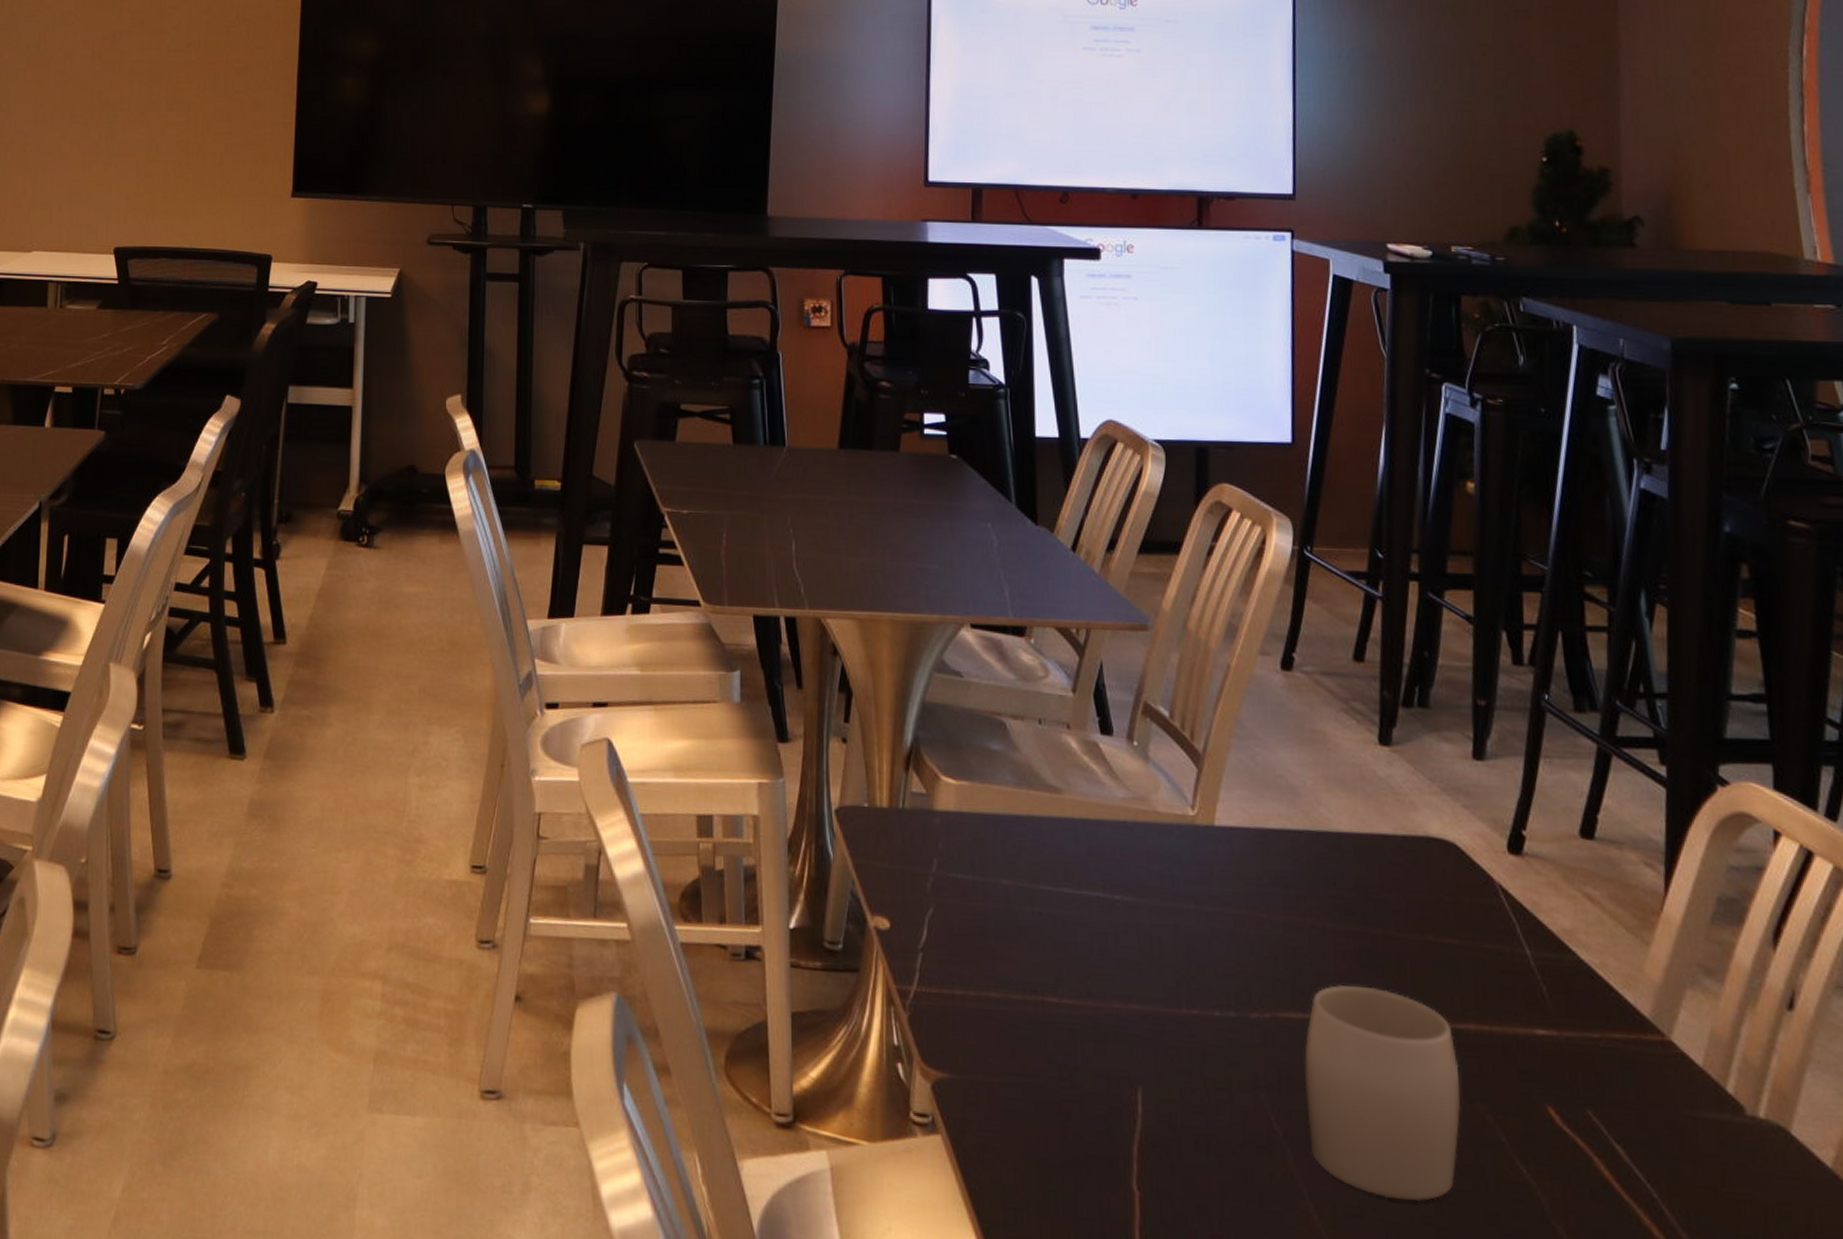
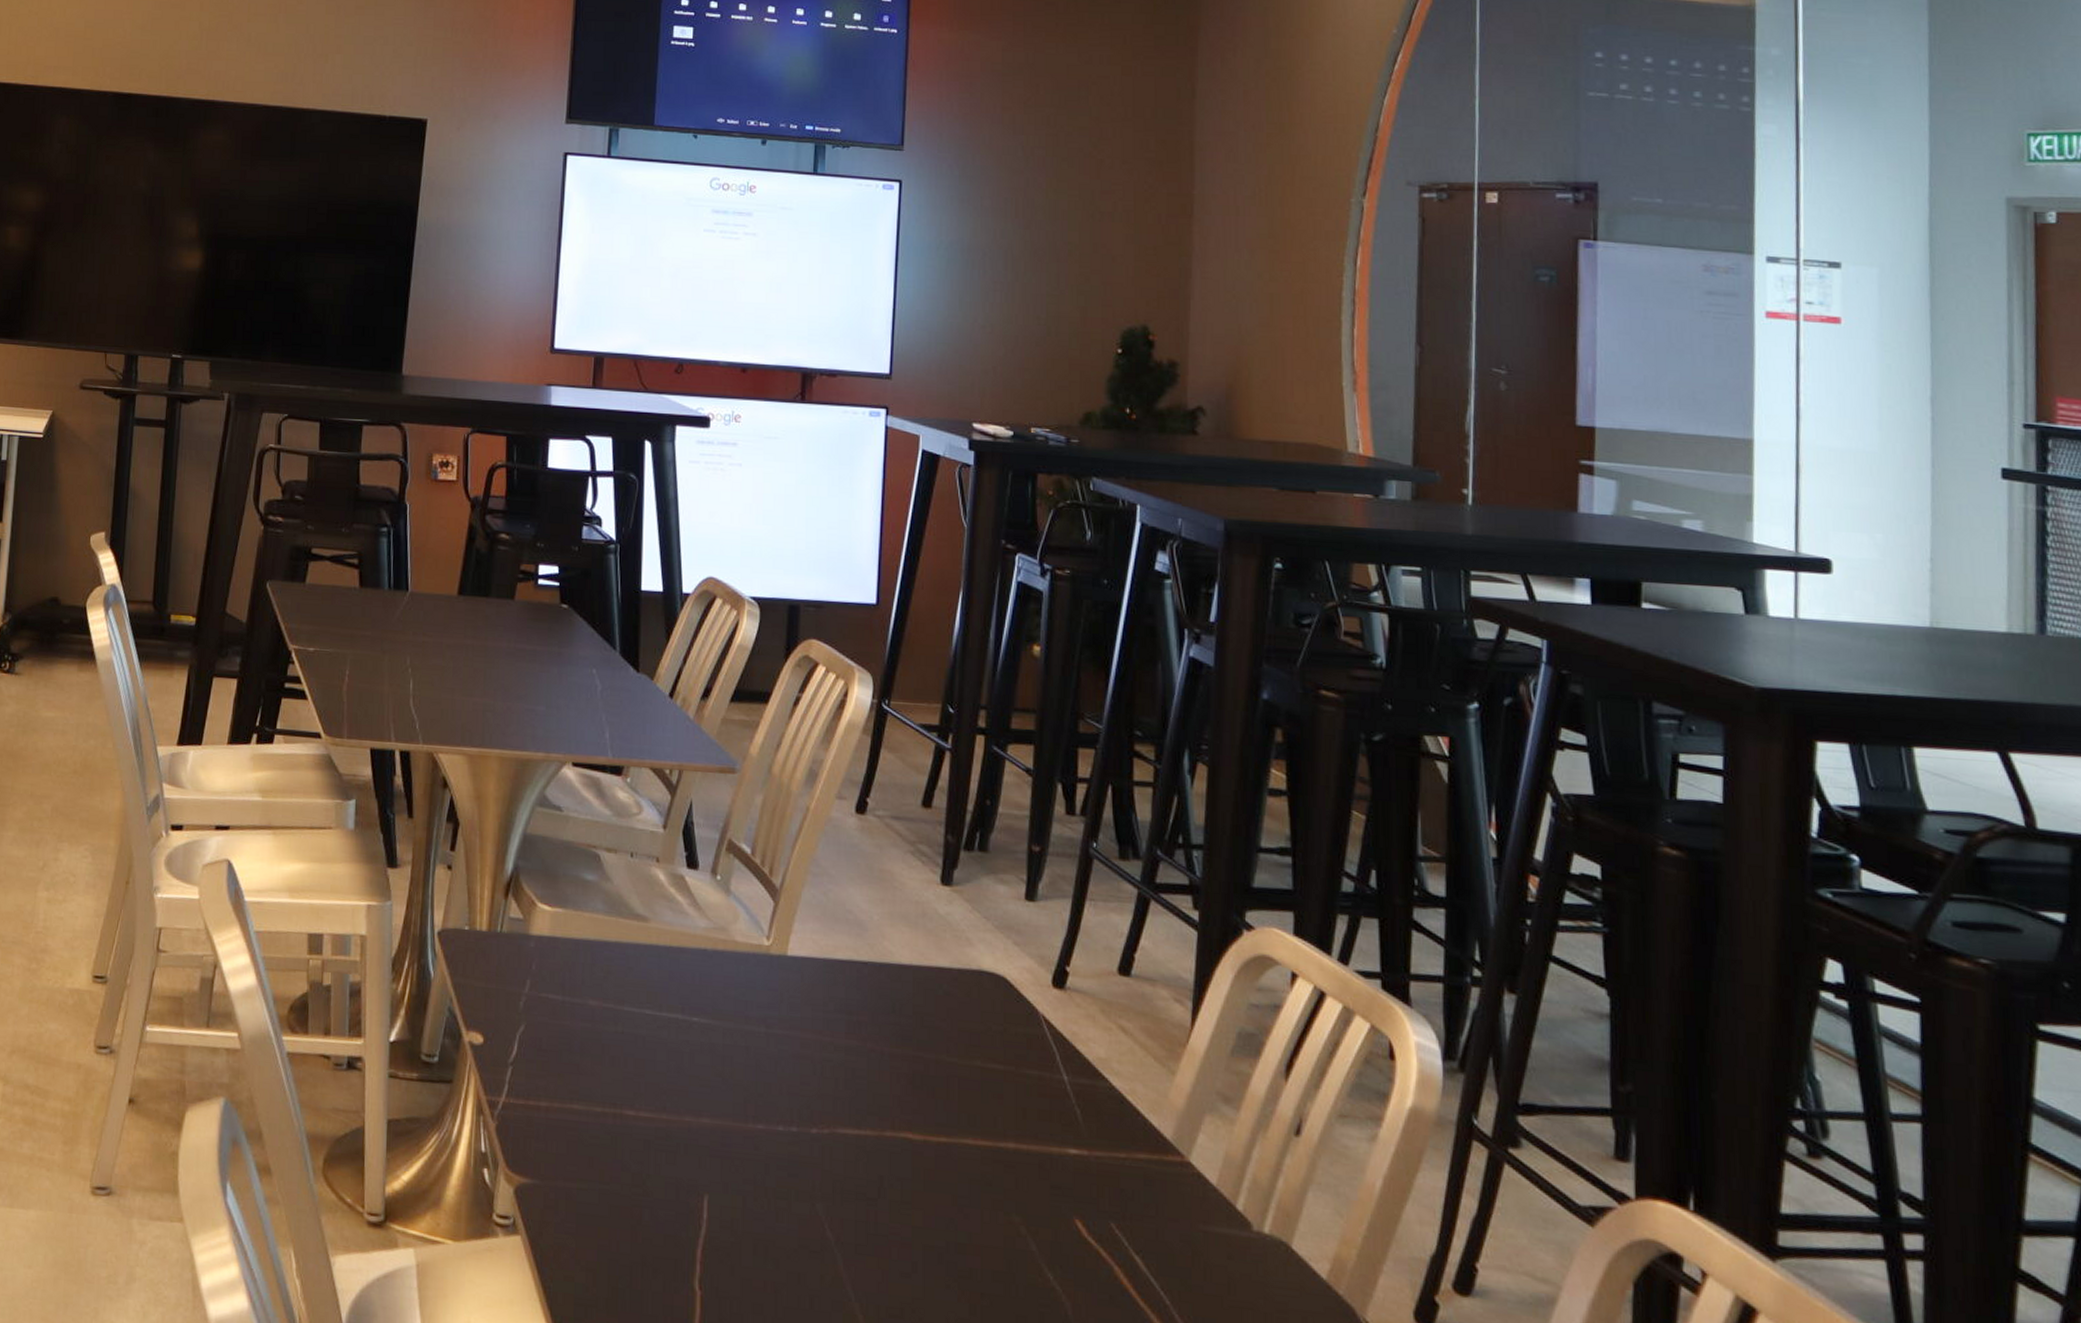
mug: present [1303,984,1462,1202] -> none [856,1104,998,1305]

